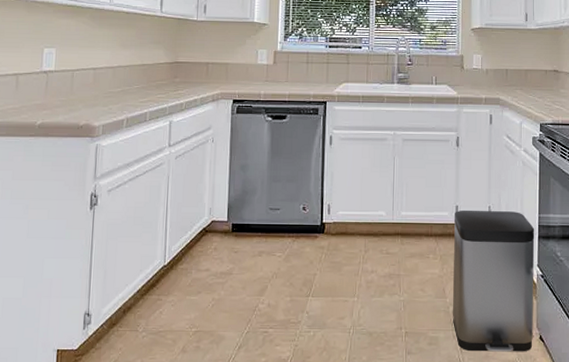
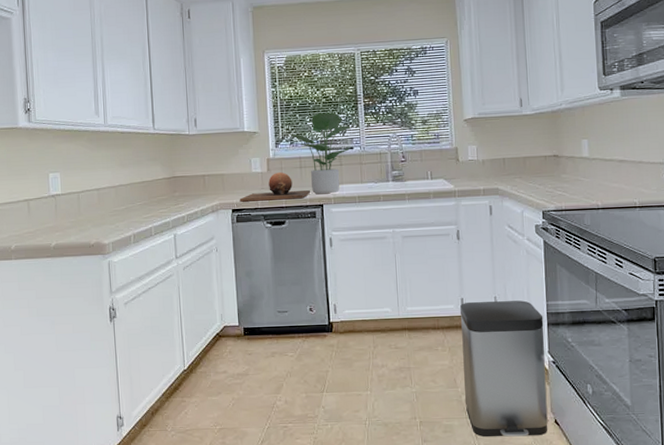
chopping board: none [241,66,316,94] -> present [239,172,311,202]
potted plant: none [298,10,361,92] -> present [288,112,351,195]

